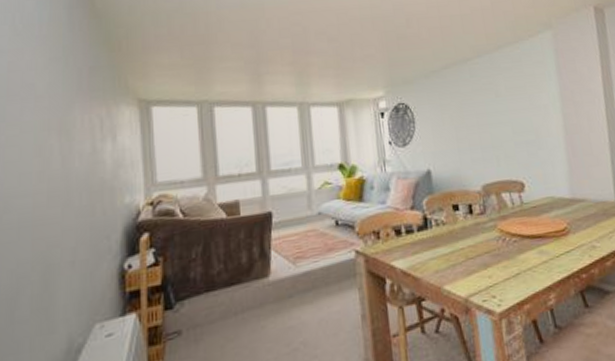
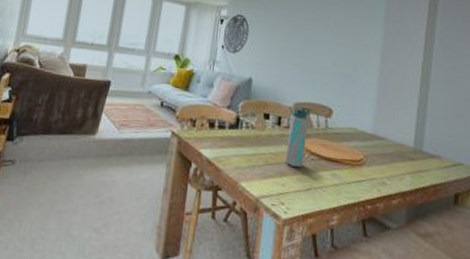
water bottle: none [481,187,507,255] -> present [285,107,311,167]

